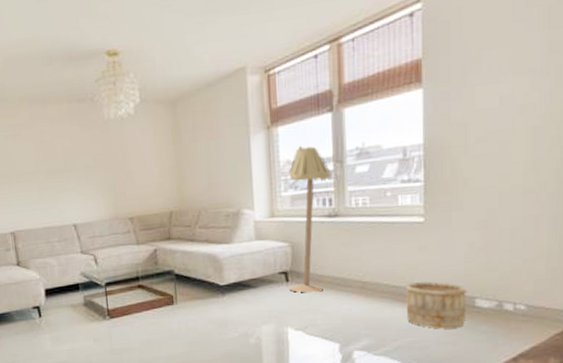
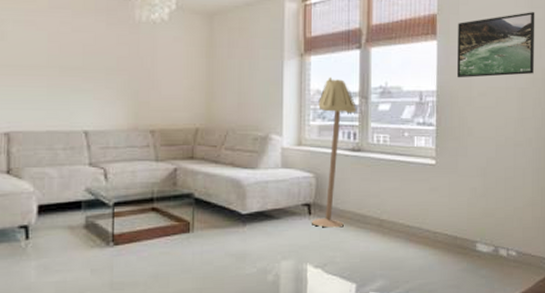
wooden bucket: present [405,281,468,329] -> none [418,223,470,272]
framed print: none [449,34,554,127] -> present [458,12,535,78]

